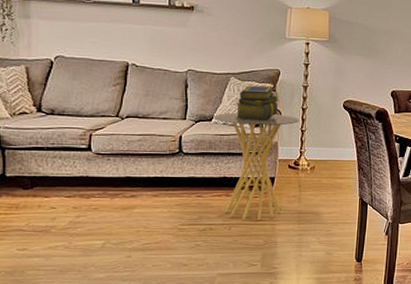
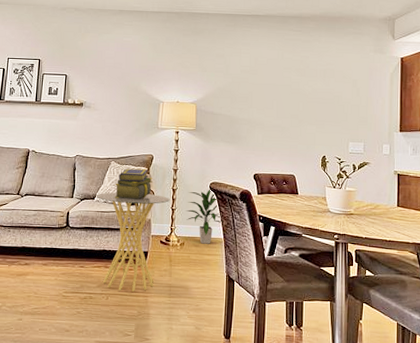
indoor plant: none [316,106,357,167] -> present [185,188,223,244]

